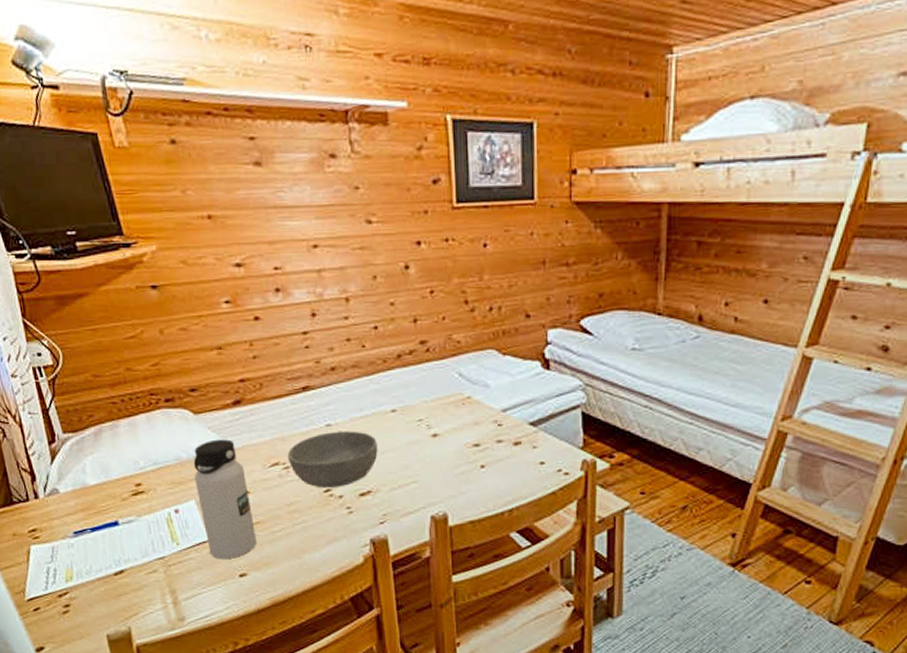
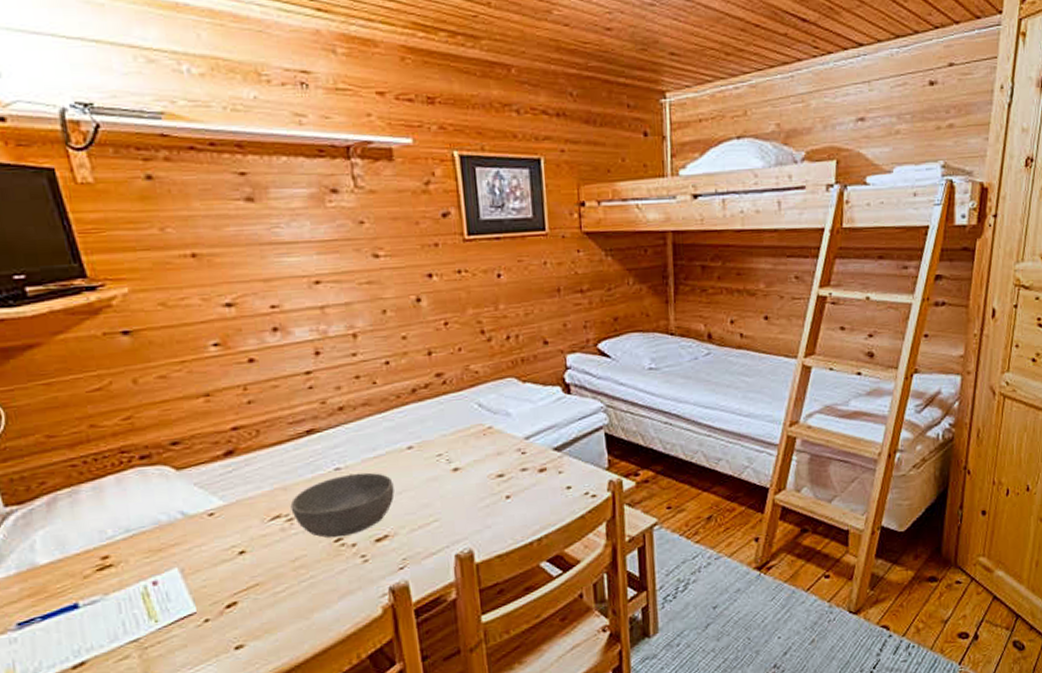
water bottle: present [193,439,257,560] -> none [175,495,255,633]

